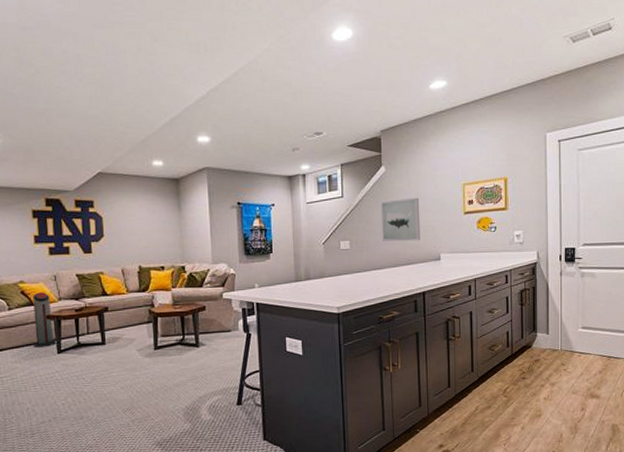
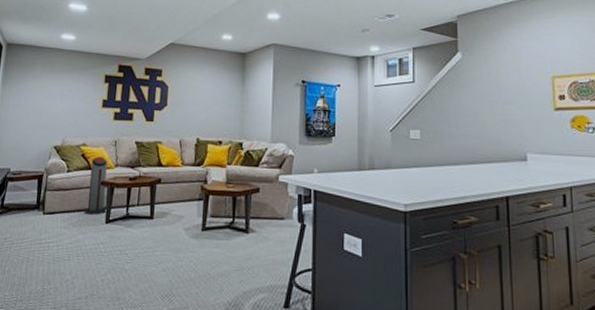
wall art: present [380,197,421,242] -> none [456,88,503,137]

